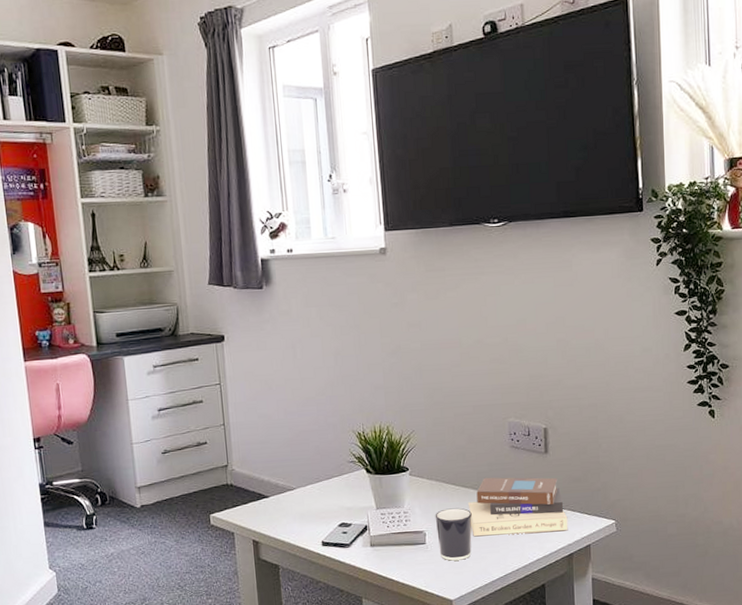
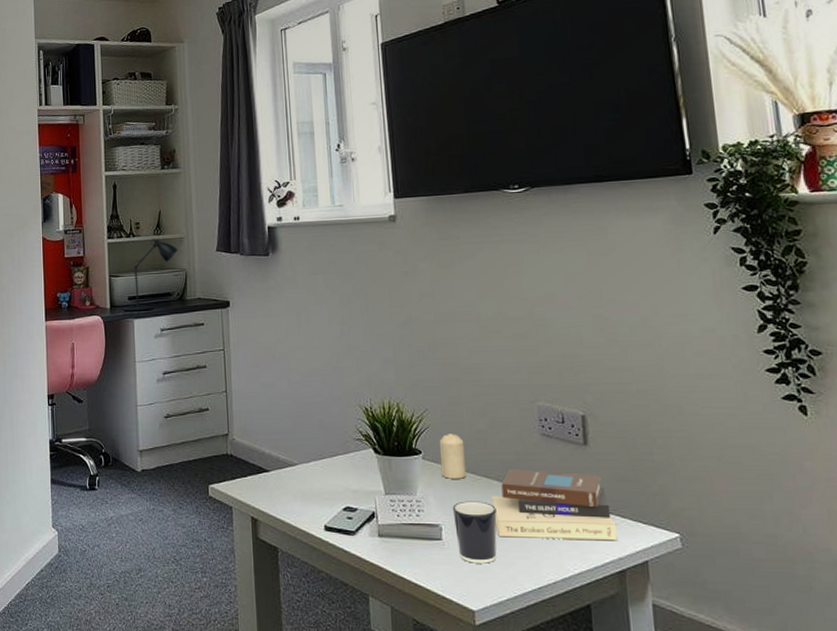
desk lamp: none [111,272,168,349] -> present [123,239,178,312]
candle: none [424,450,447,491] -> present [439,433,466,479]

